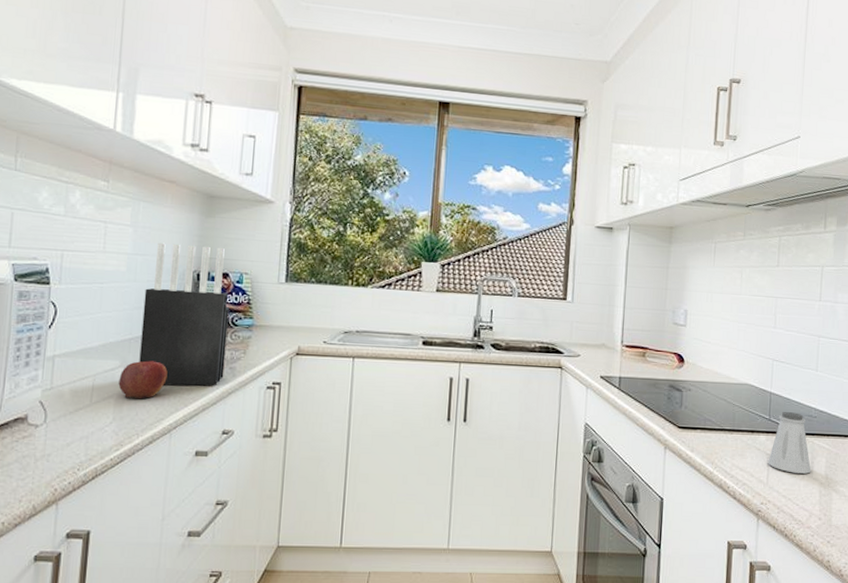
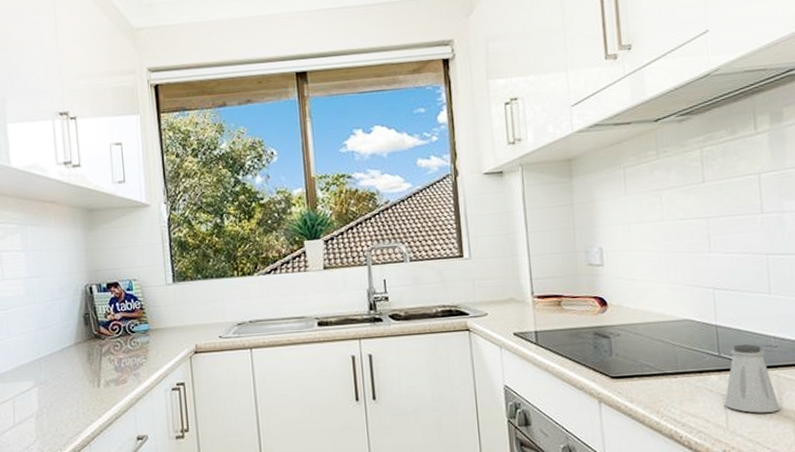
apple: present [118,360,168,400] -> none [35,377,78,416]
knife block: present [139,242,229,386] -> none [45,259,130,399]

